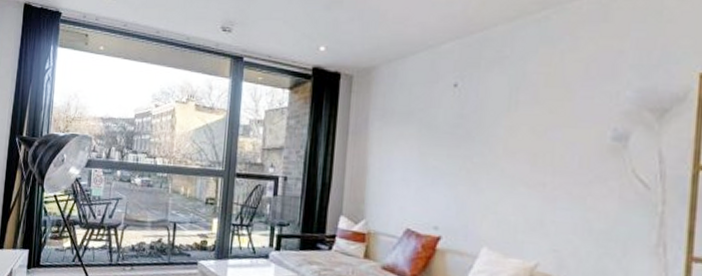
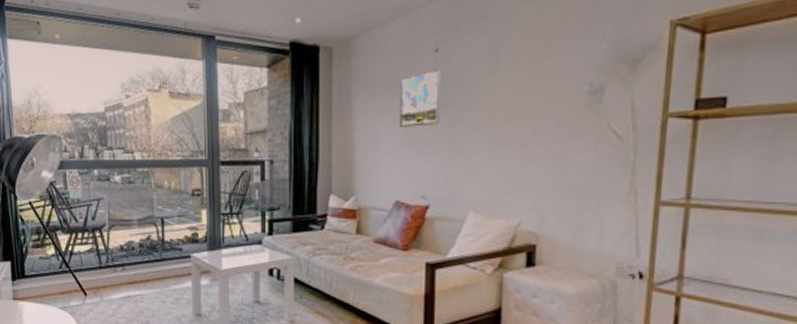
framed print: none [413,103,459,157] -> present [398,69,441,127]

